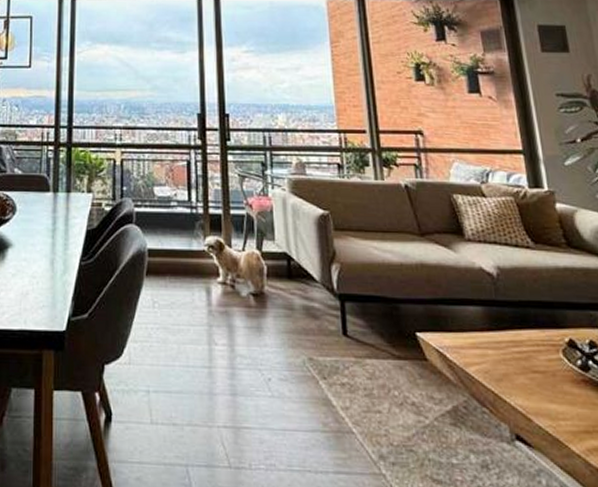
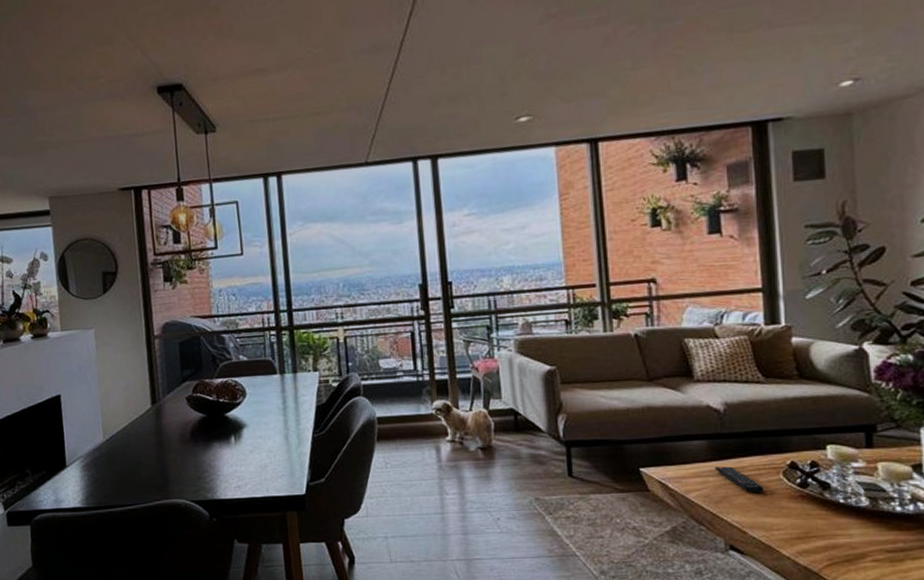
remote control: none [493,338,545,374] -> present [715,466,764,494]

